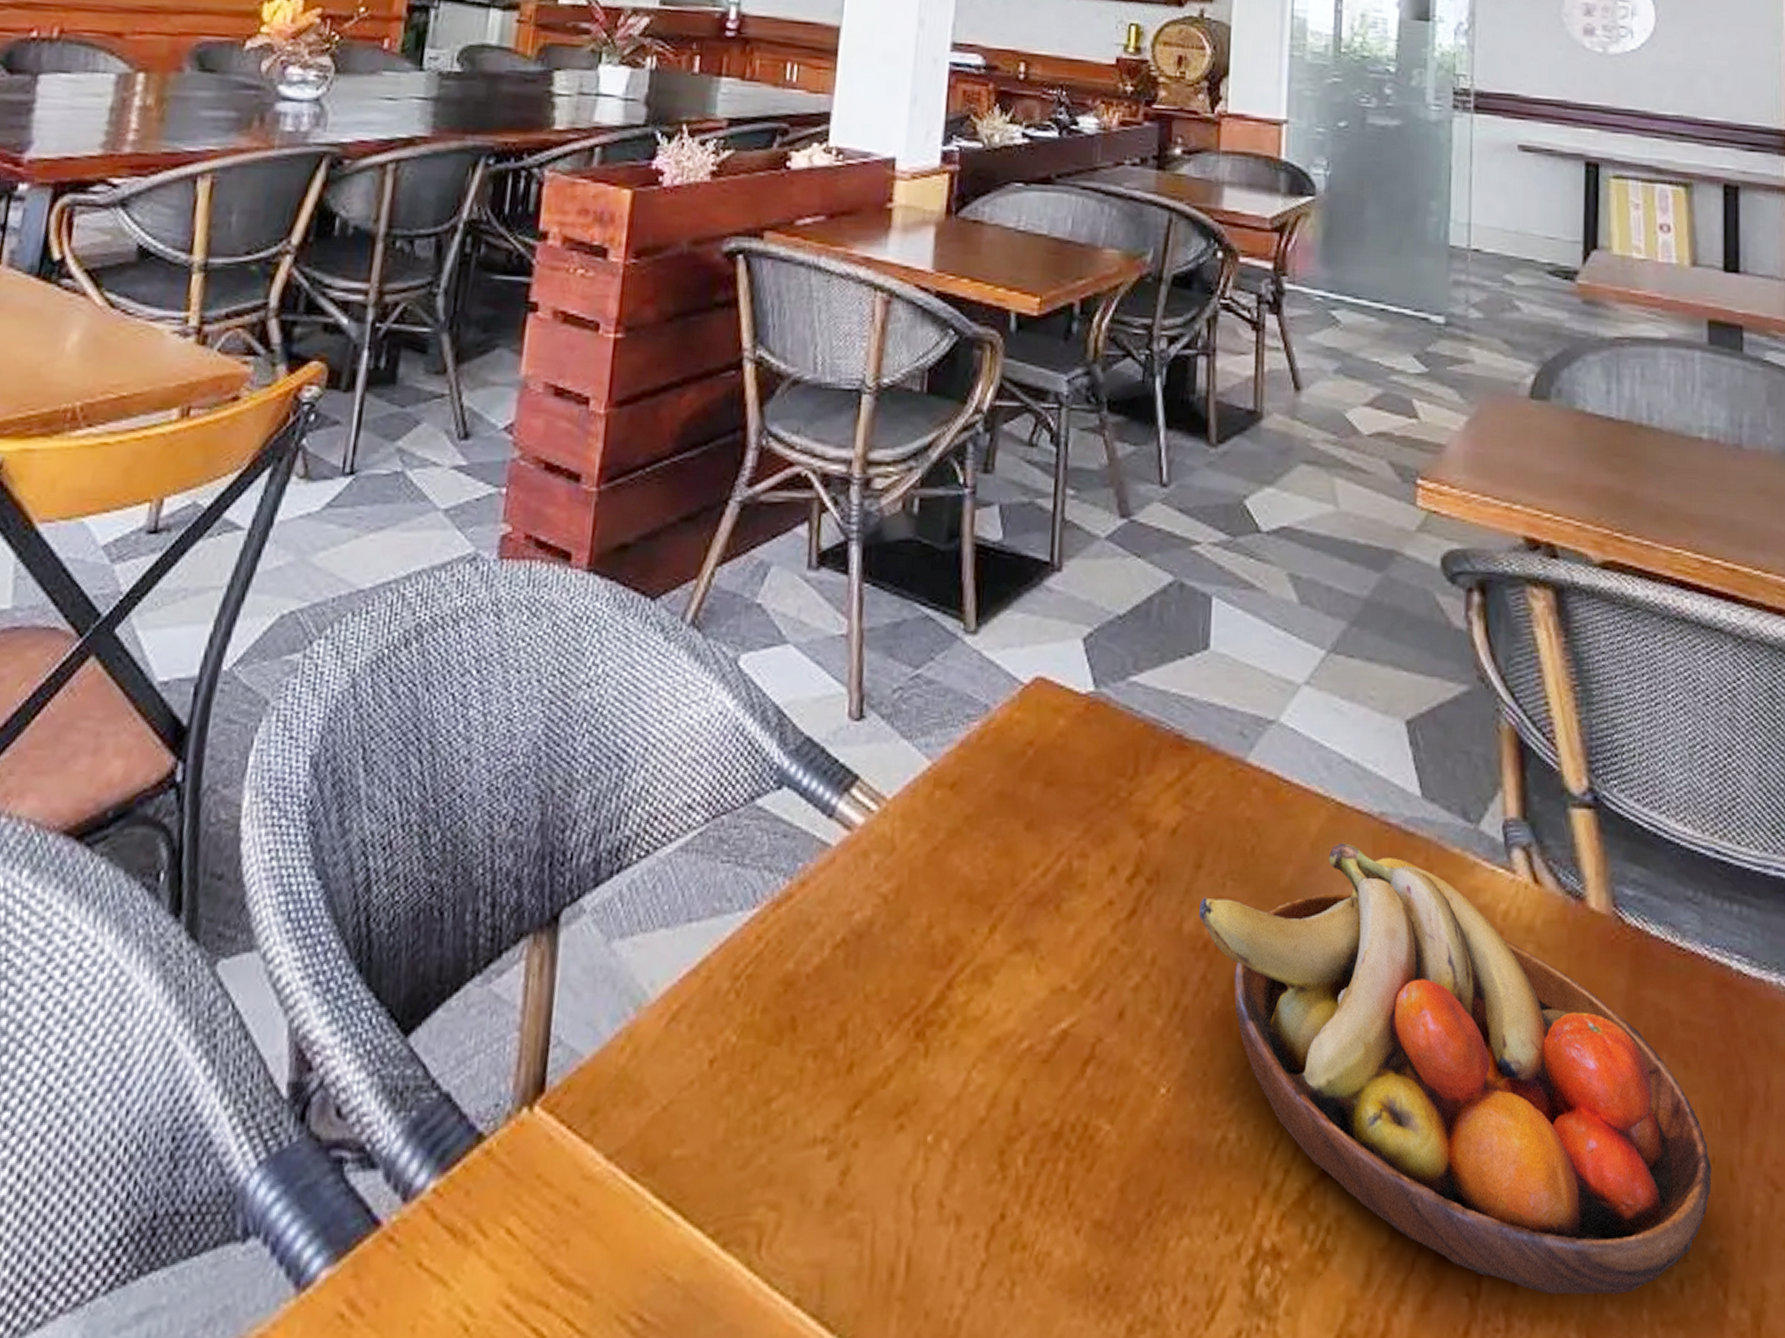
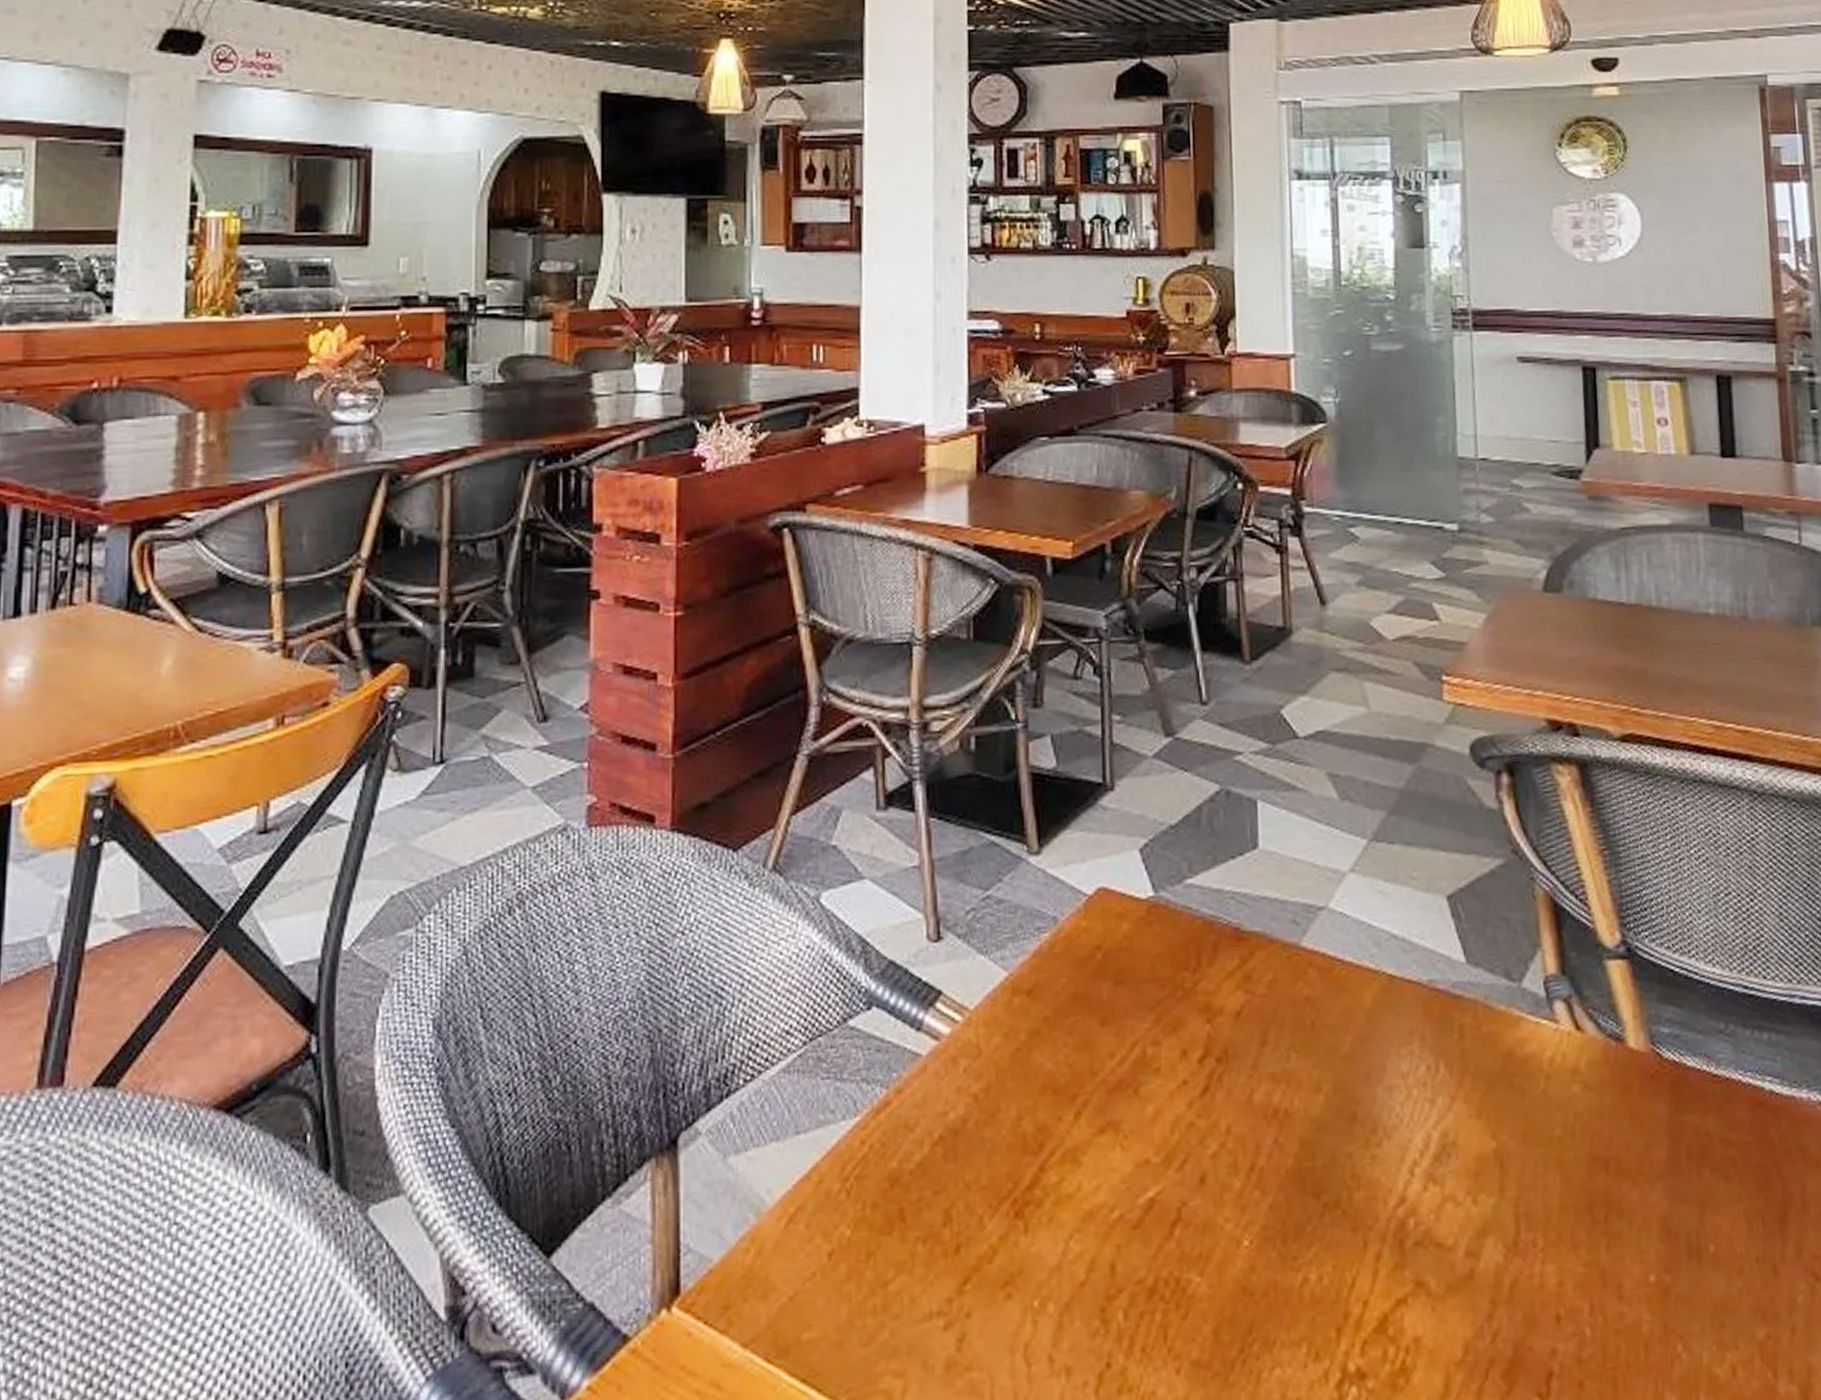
fruit bowl: present [1199,843,1712,1295] -> none [1267,1010,1757,1388]

